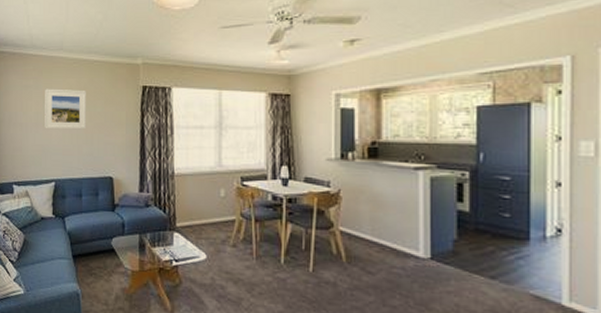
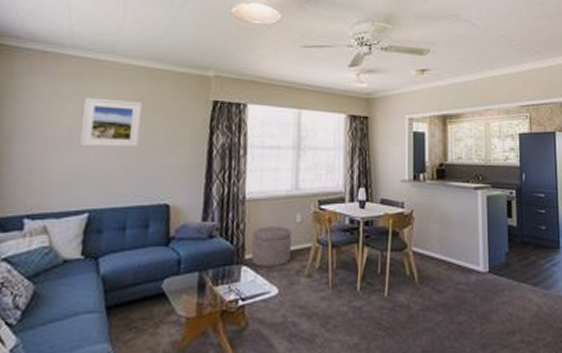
ottoman: none [181,199,216,235] -> present [250,226,291,267]

